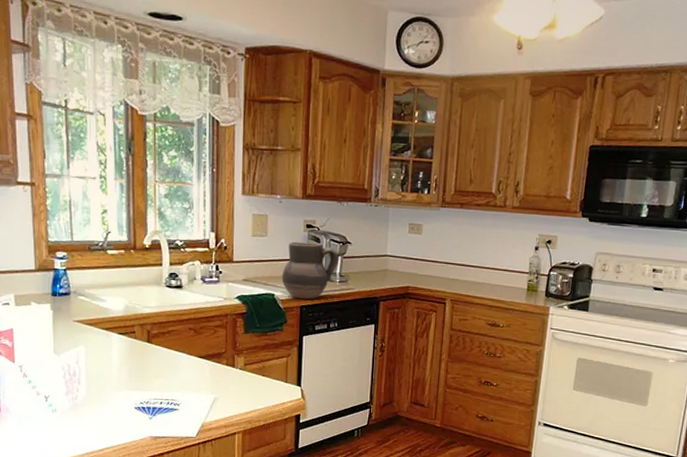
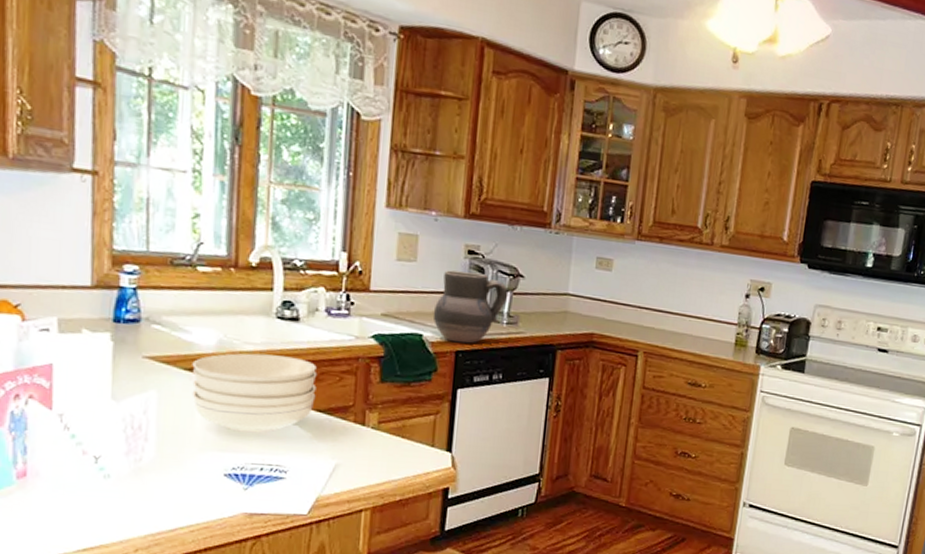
bowl: none [108,314,198,376] -> present [192,353,318,433]

